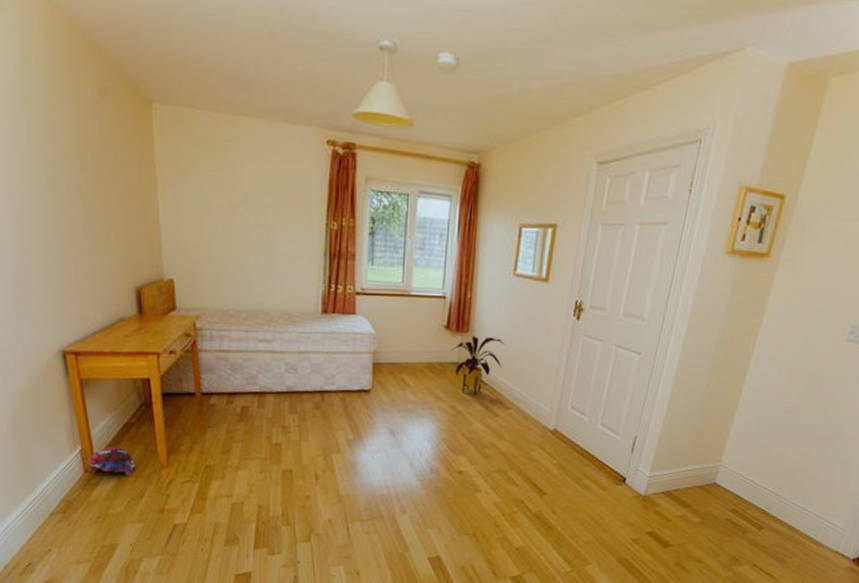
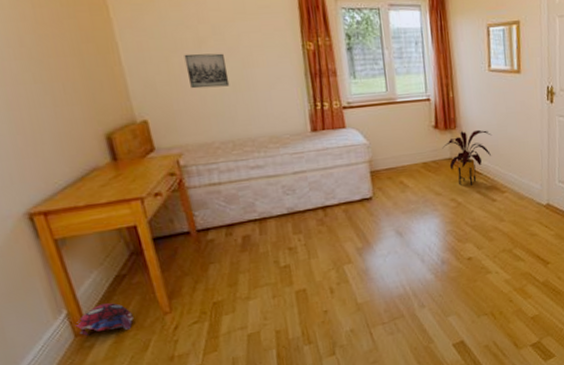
wall art: none [215,219,252,256] -> present [184,53,230,89]

